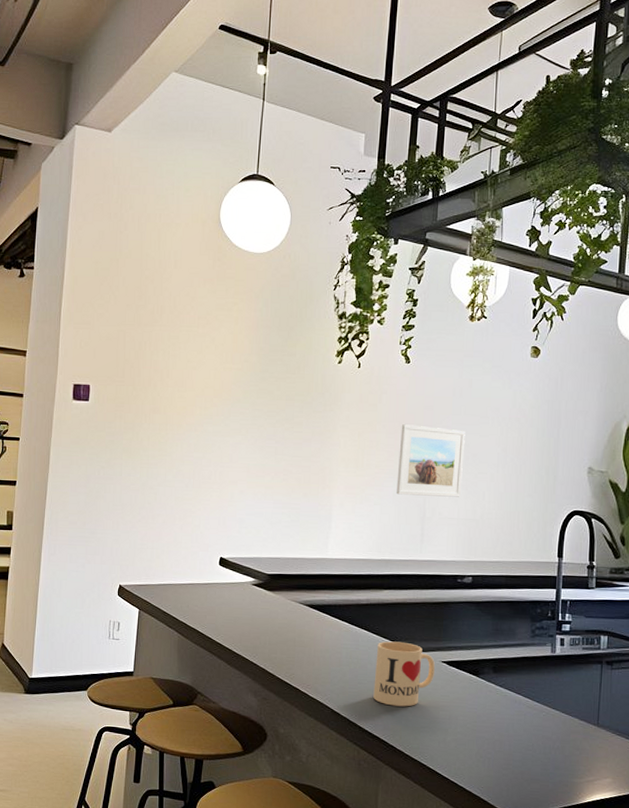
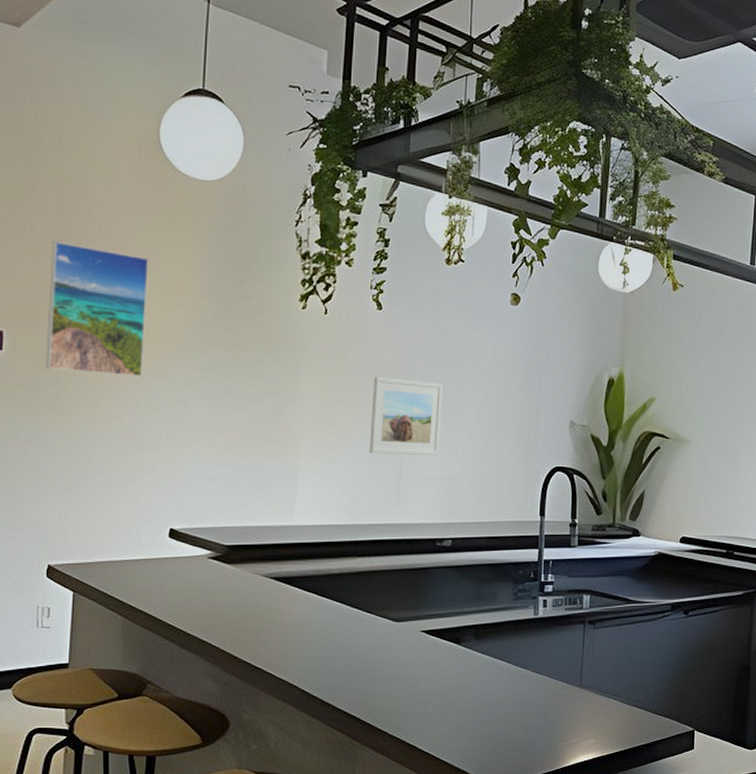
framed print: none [123,309,209,424] -> present [46,241,149,377]
mug: present [373,641,435,707] -> none [348,612,413,682]

